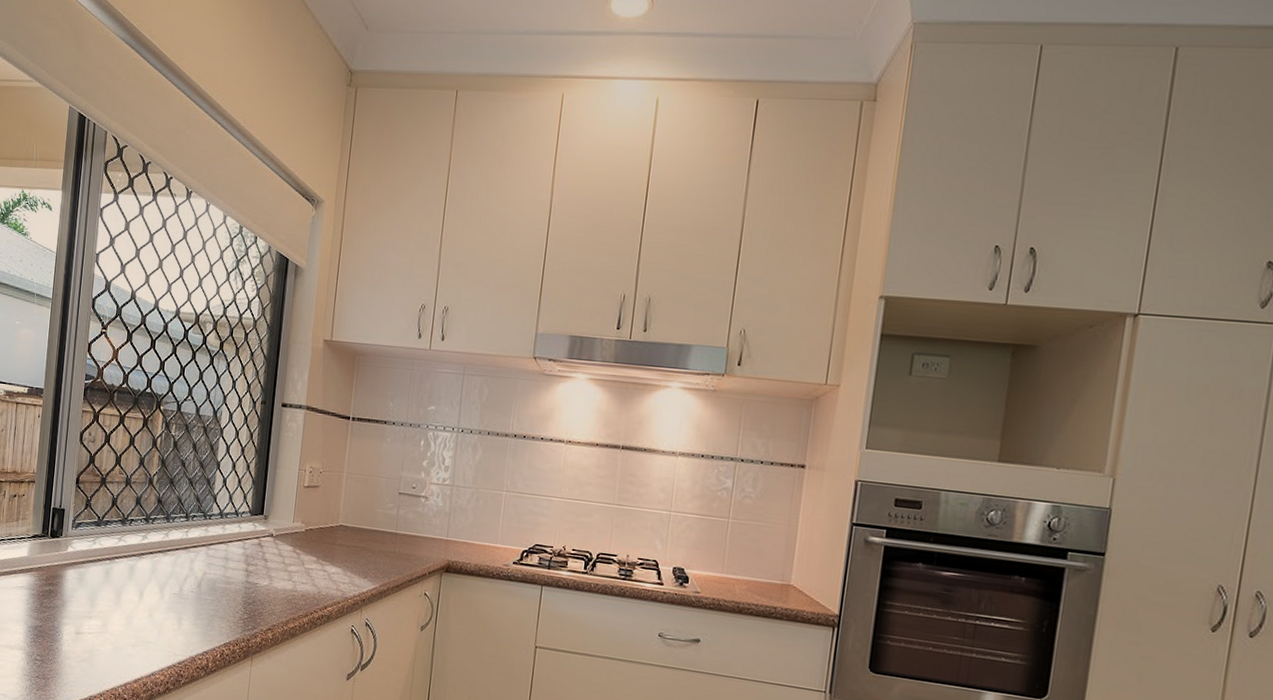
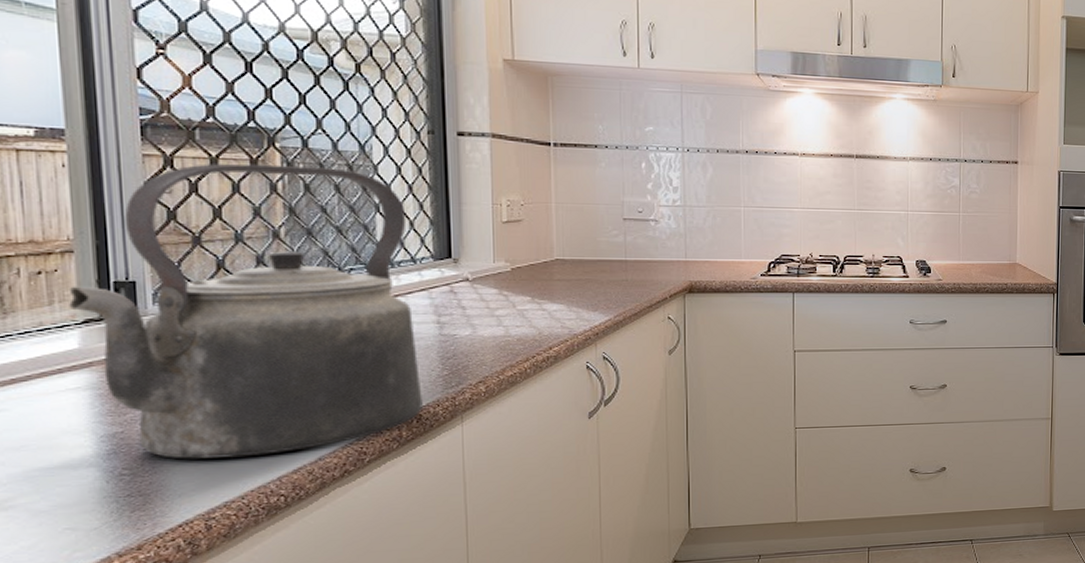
kettle: none [27,420,237,664] -> present [68,163,423,459]

